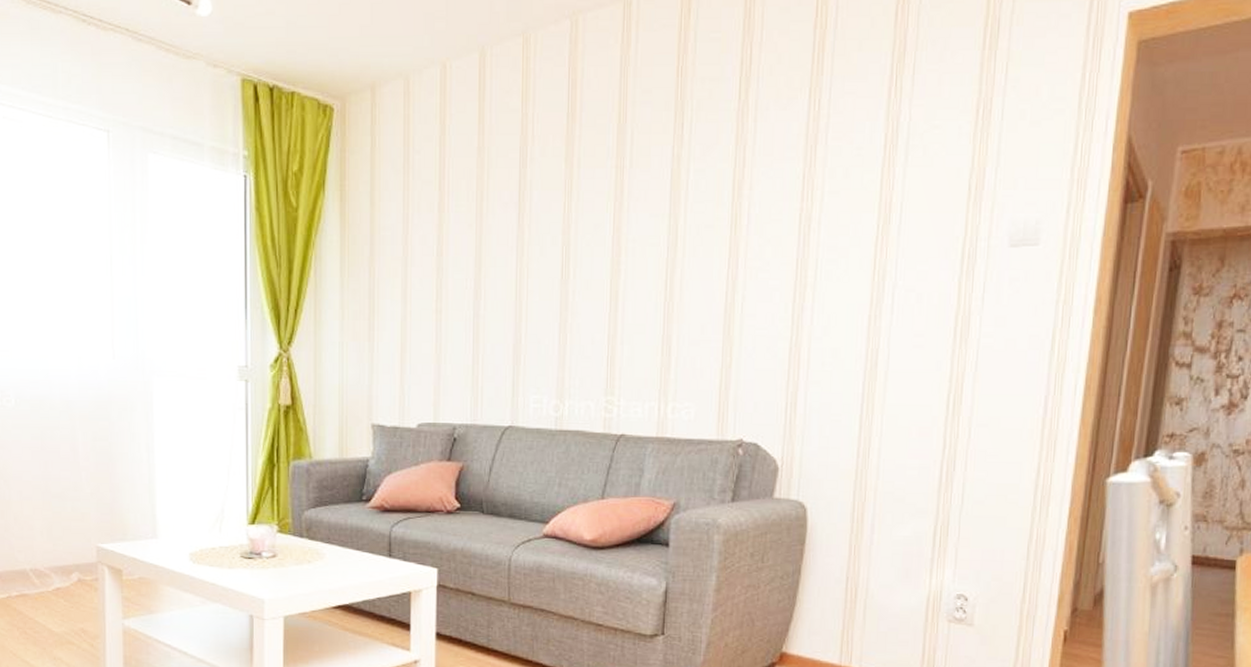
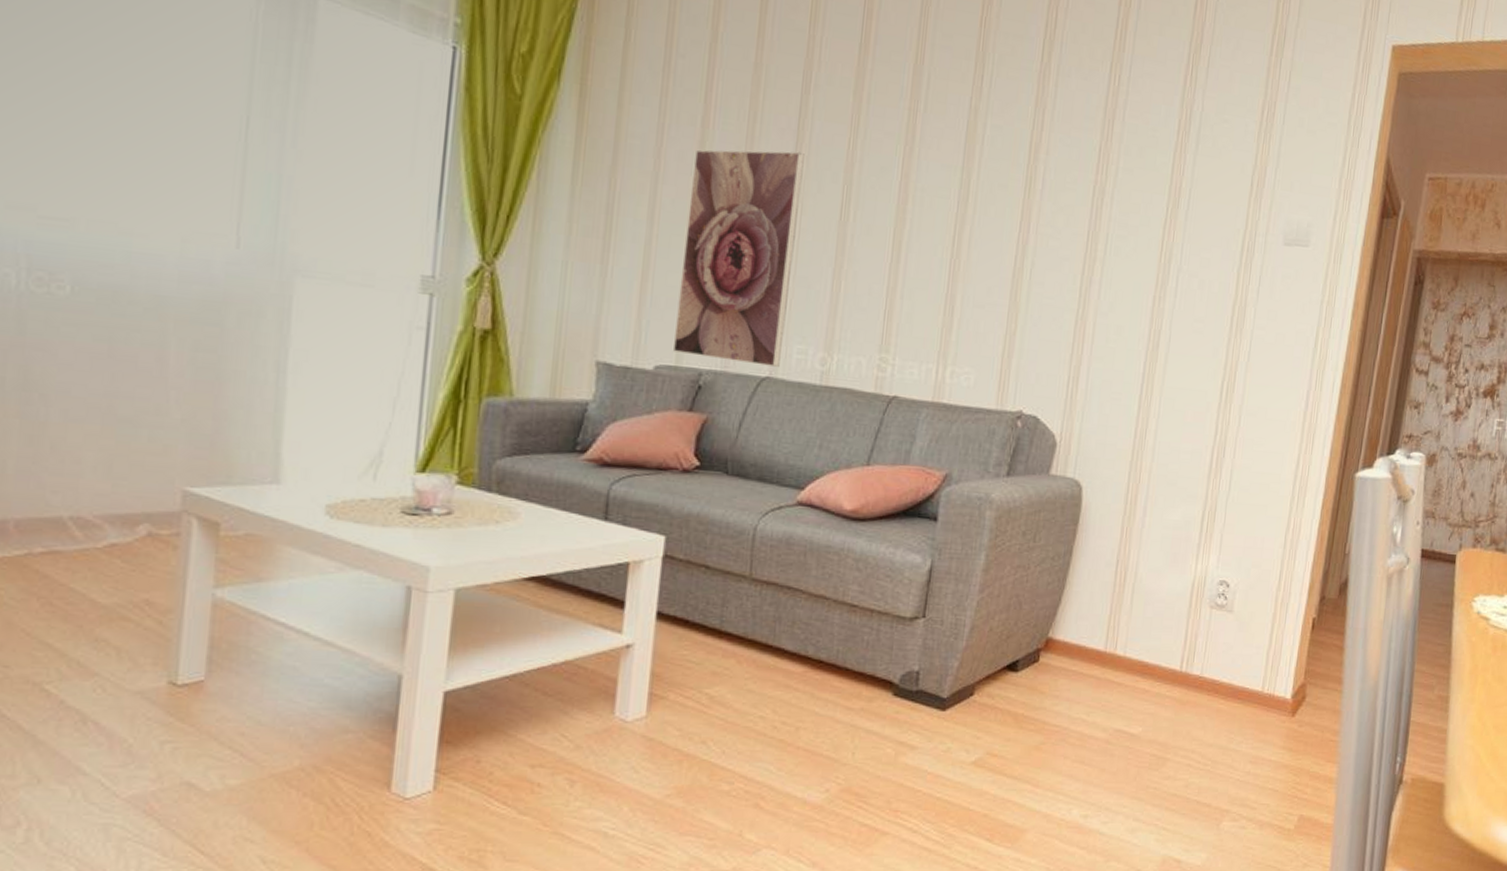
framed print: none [430,221,526,416] -> present [672,149,805,367]

